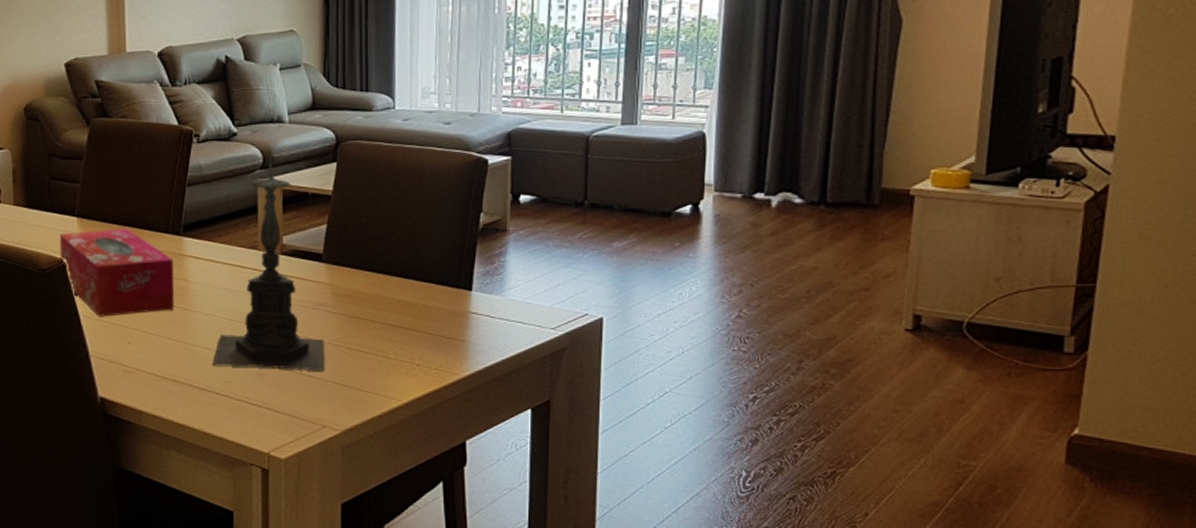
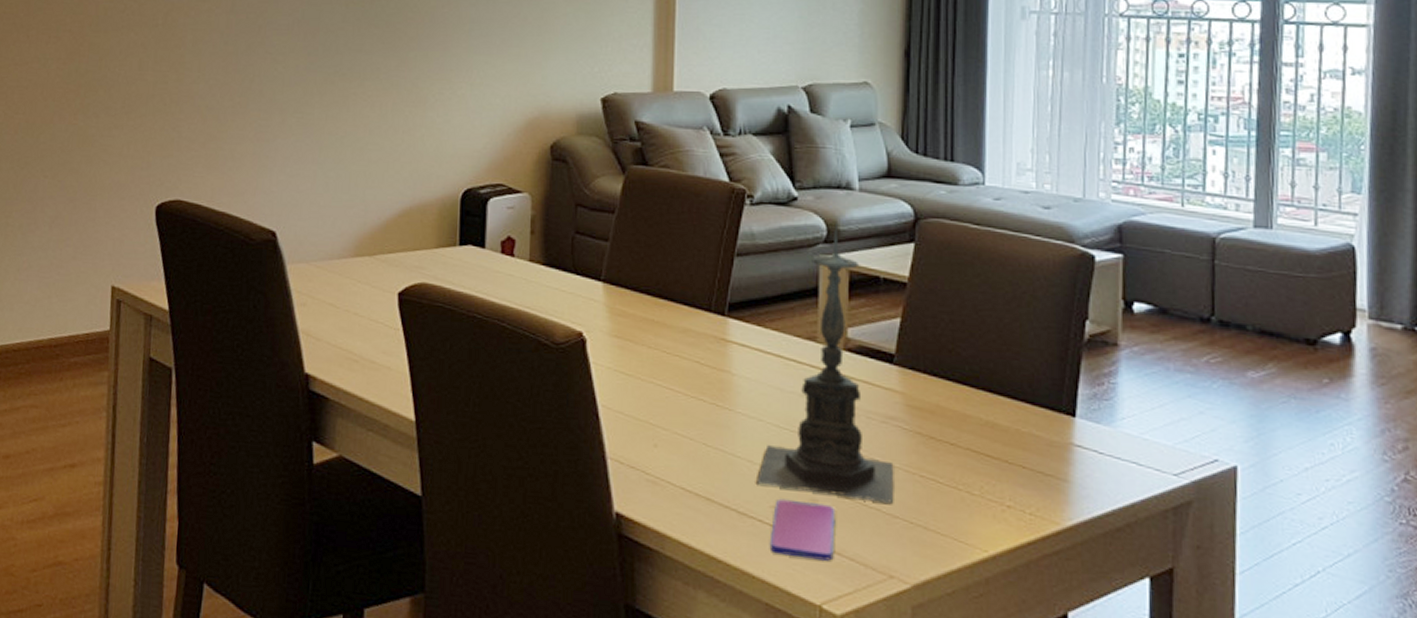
tissue box: present [59,228,175,317] -> none [579,300,715,410]
smartphone: none [225,375,278,419] -> present [769,498,835,561]

